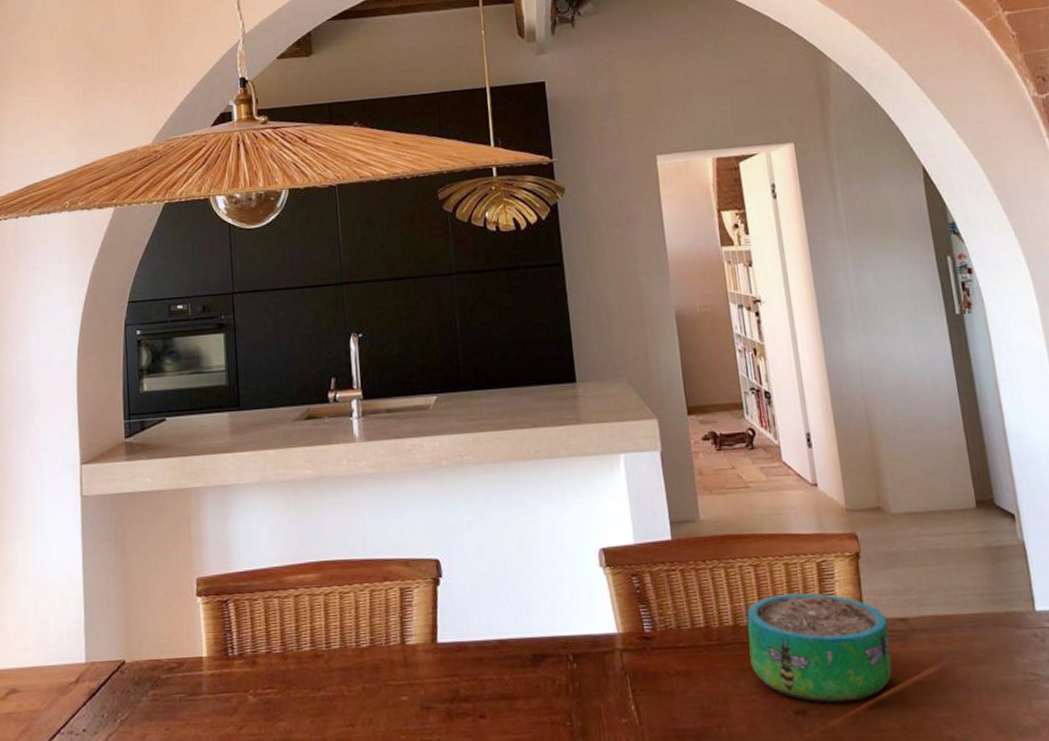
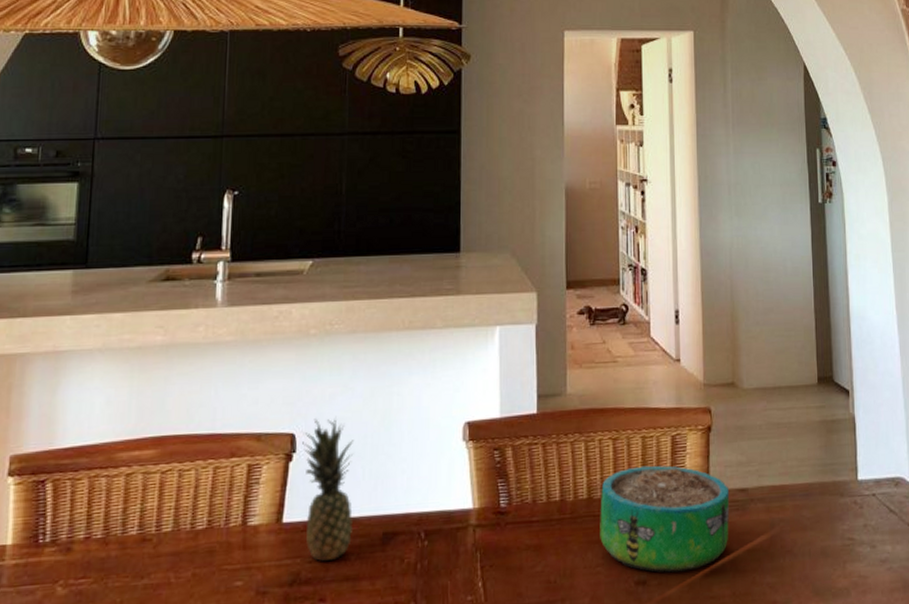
fruit: none [446,544,503,681] -> present [302,417,355,562]

